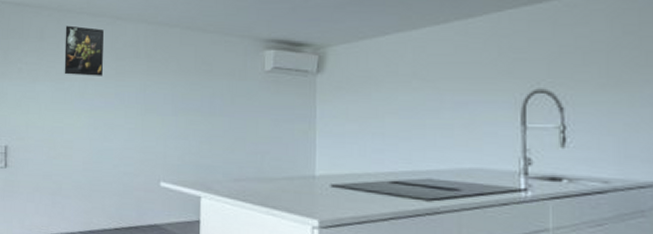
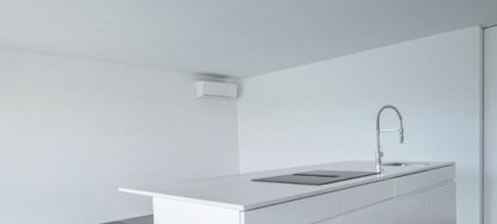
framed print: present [64,25,104,76] -> none [19,62,59,106]

